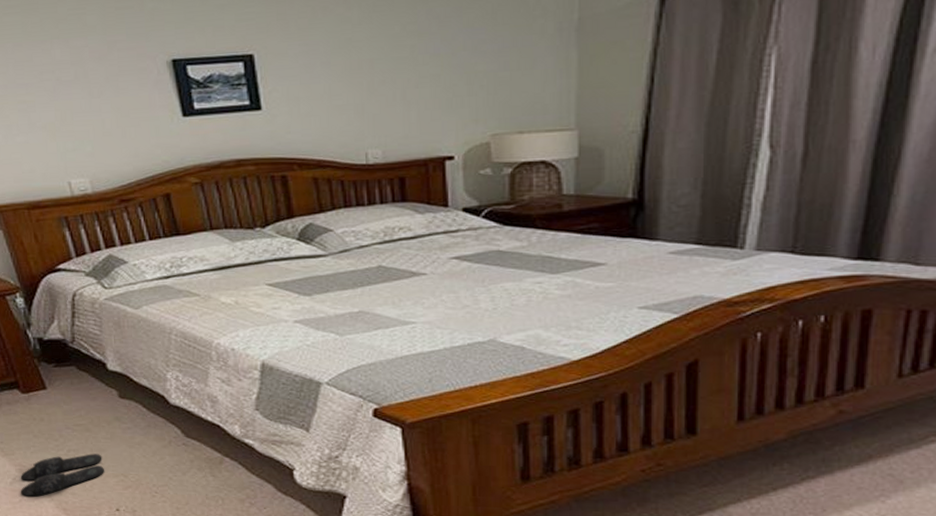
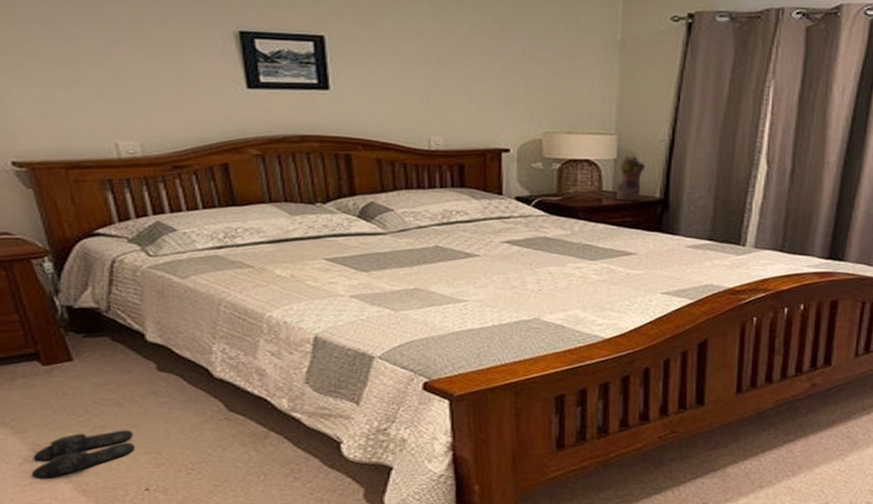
plush toy: none [579,151,614,205] -> present [616,155,646,201]

